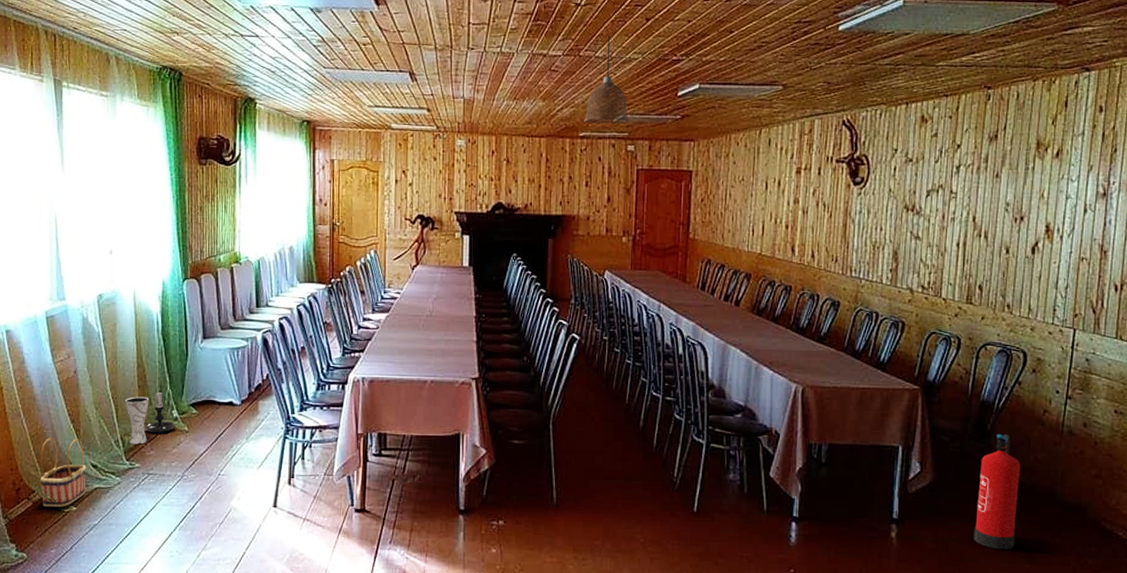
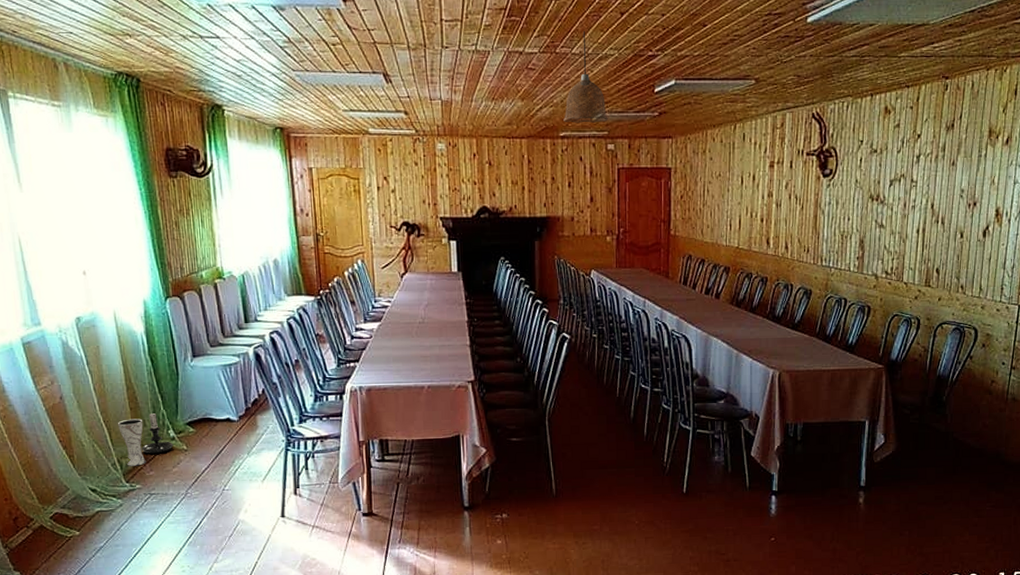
basket: present [40,438,86,507] -> none [34,465,88,533]
fire extinguisher: present [974,433,1020,550] -> none [930,404,971,507]

